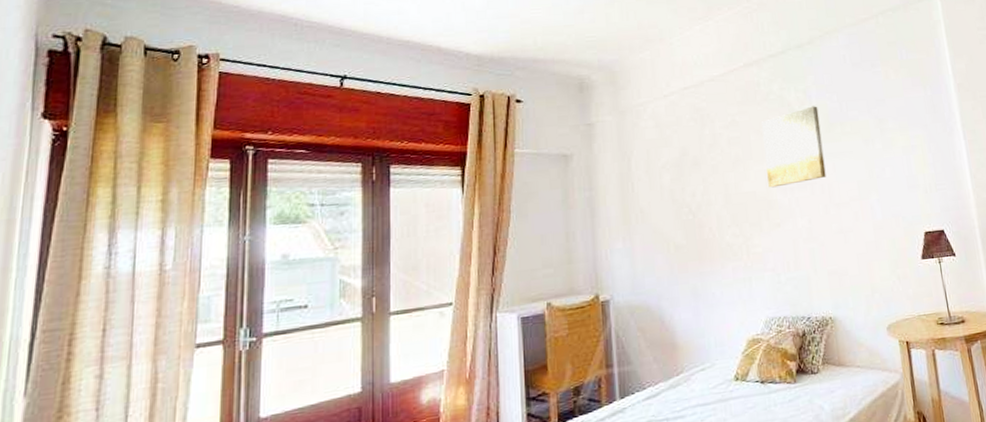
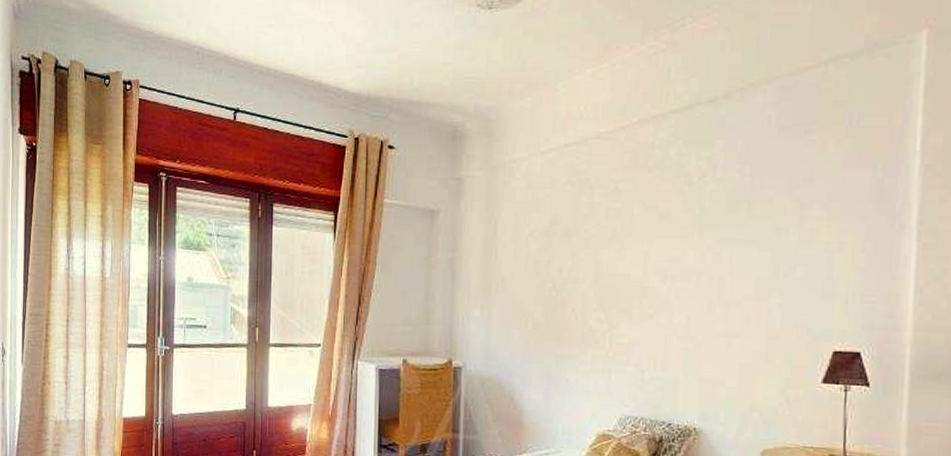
wall art: present [762,106,826,188] -> none [646,179,723,273]

